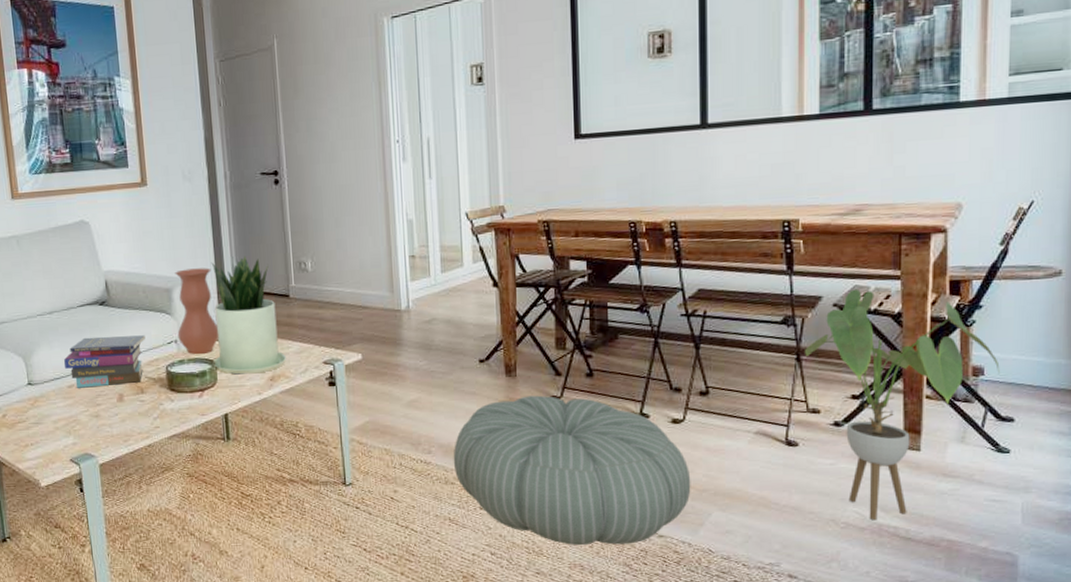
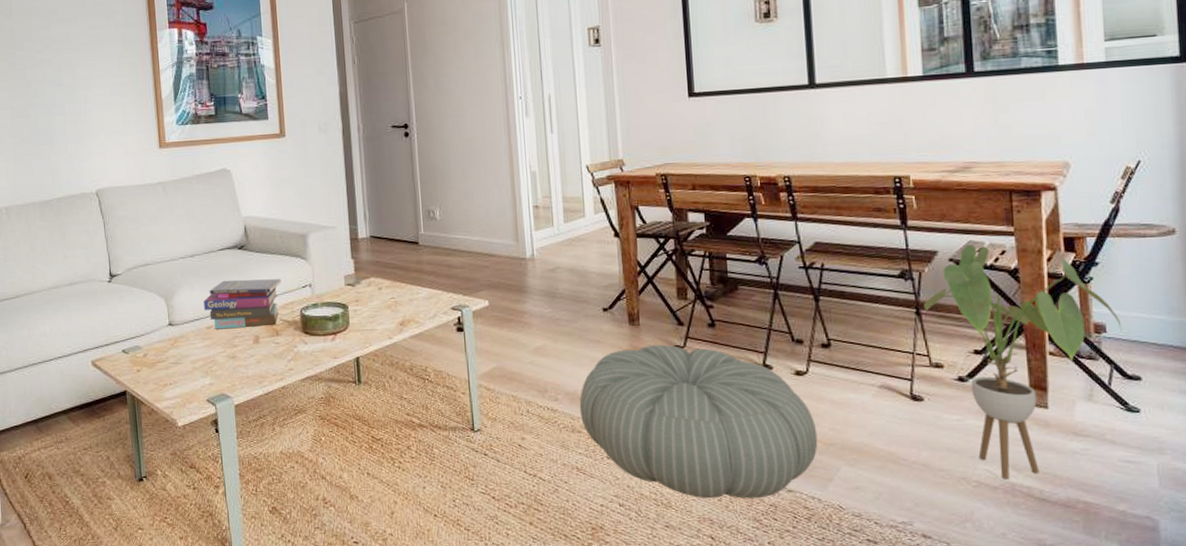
vase: present [175,267,218,355] -> none [310,215,351,299]
planter: present [211,256,286,375] -> none [344,204,415,319]

